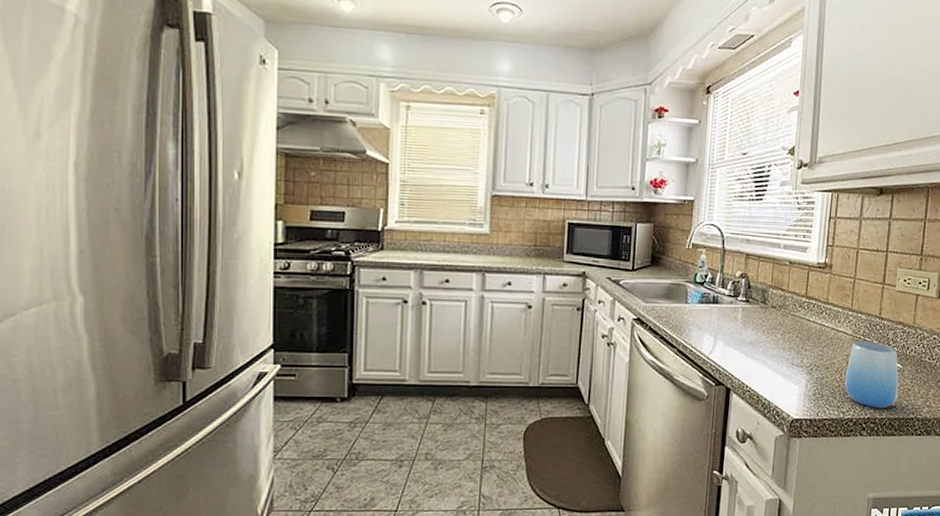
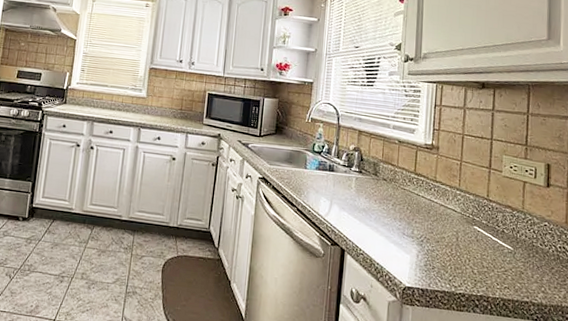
cup: present [844,341,899,408] -> none [455,219,511,288]

